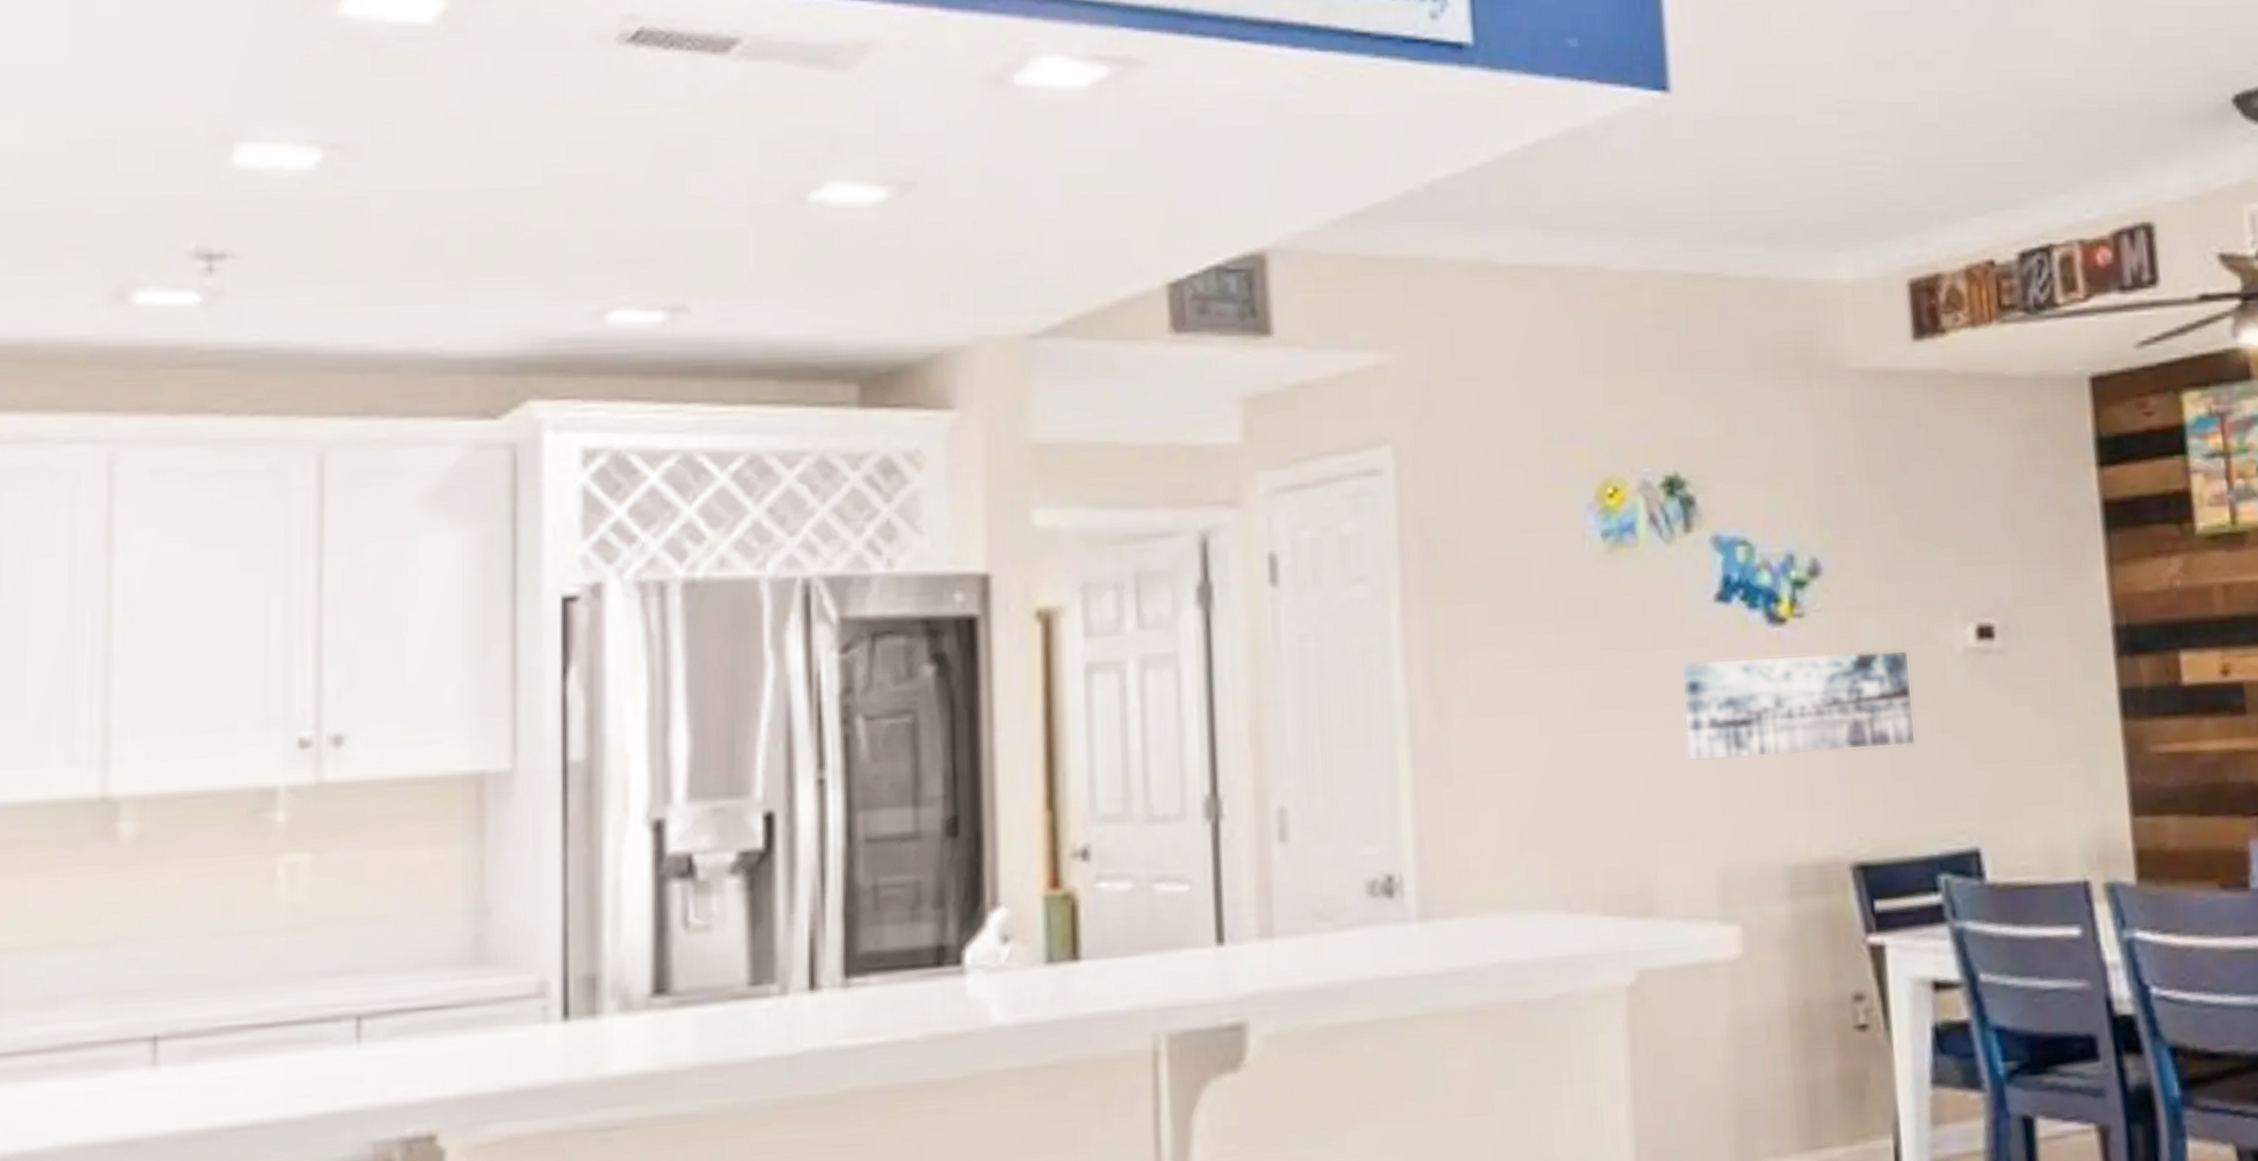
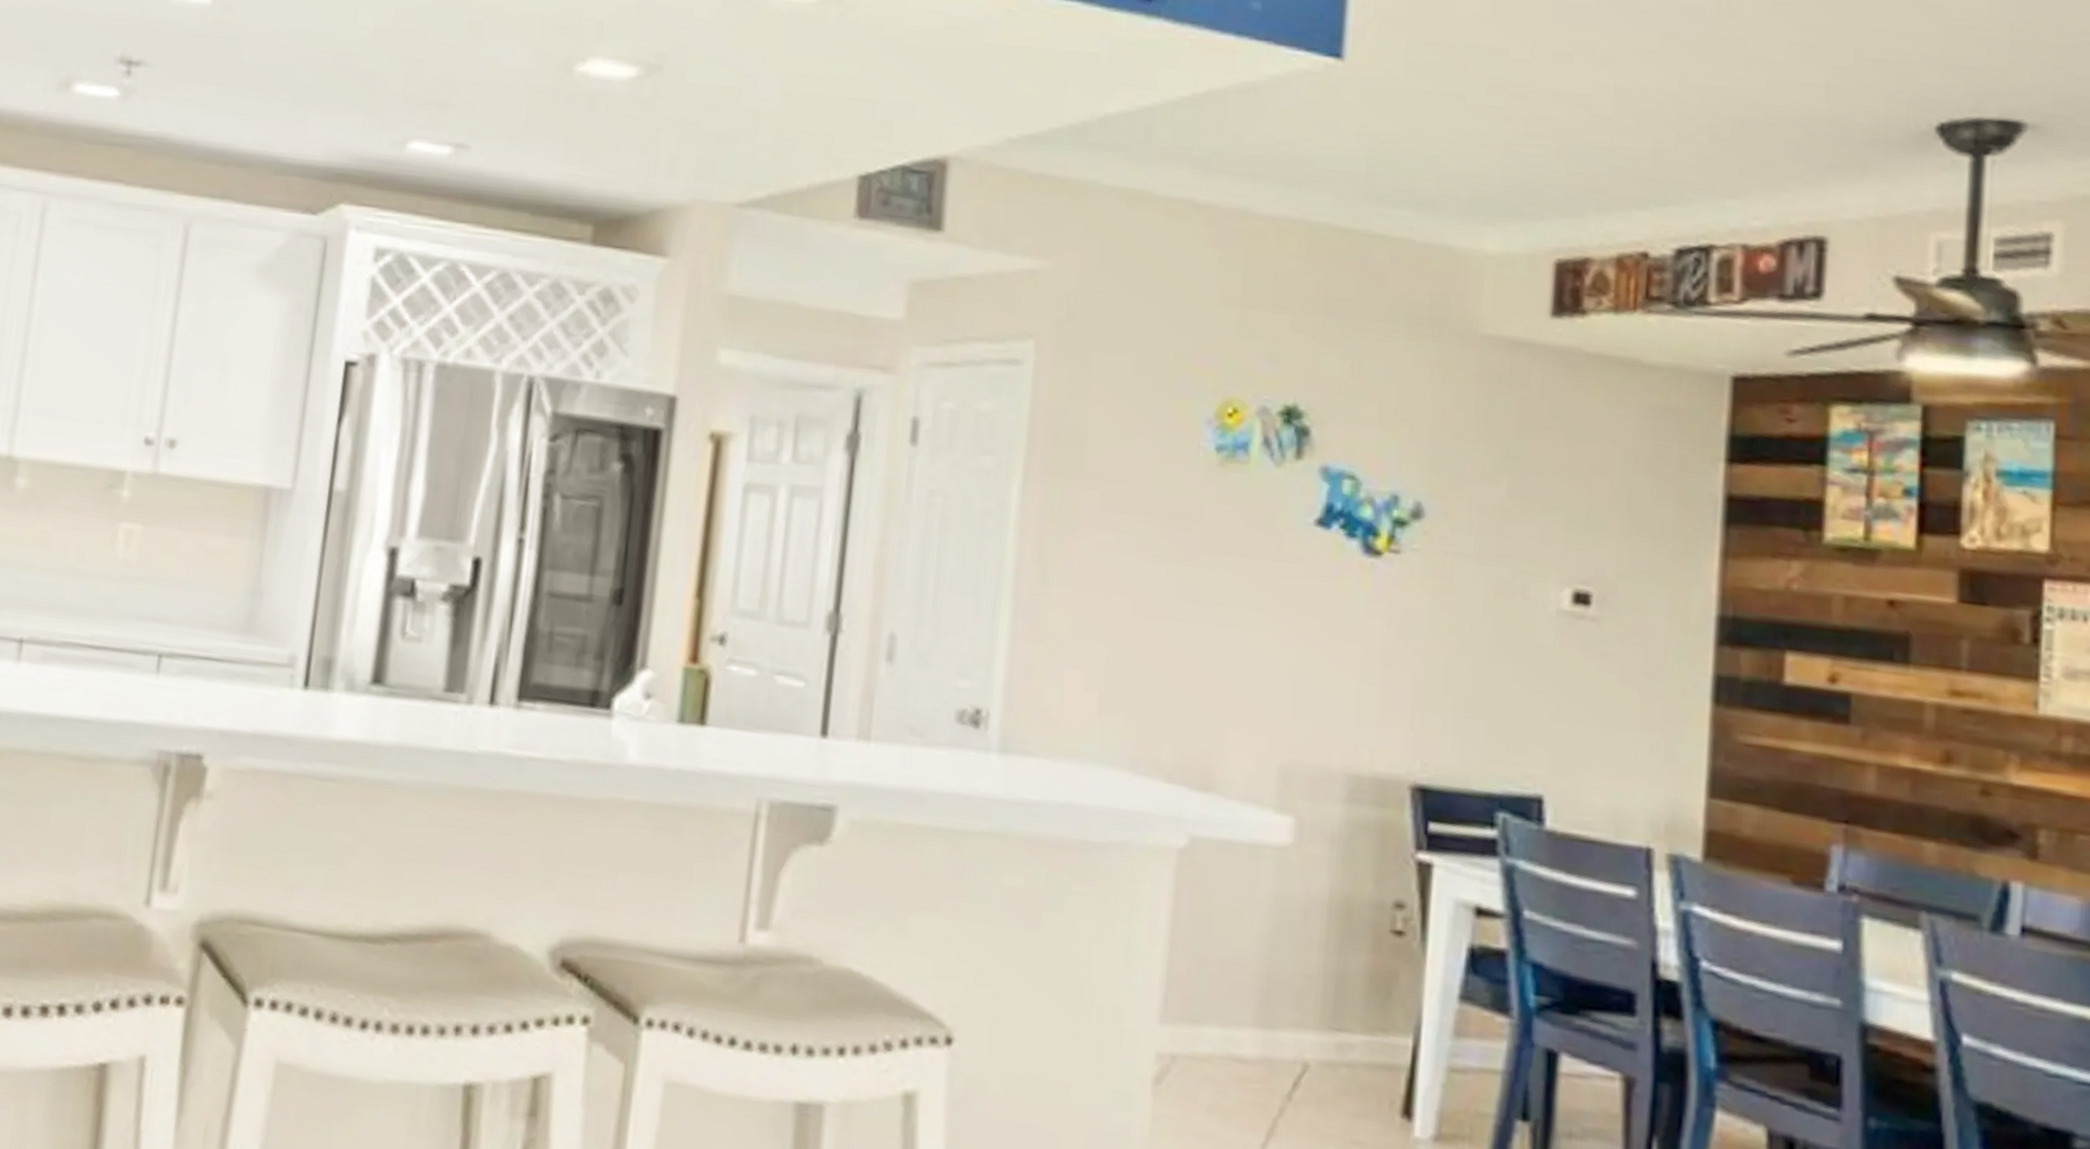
wall art: present [1682,649,1916,762] -> none [1267,573,1498,689]

